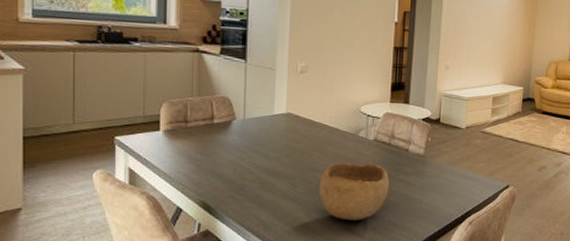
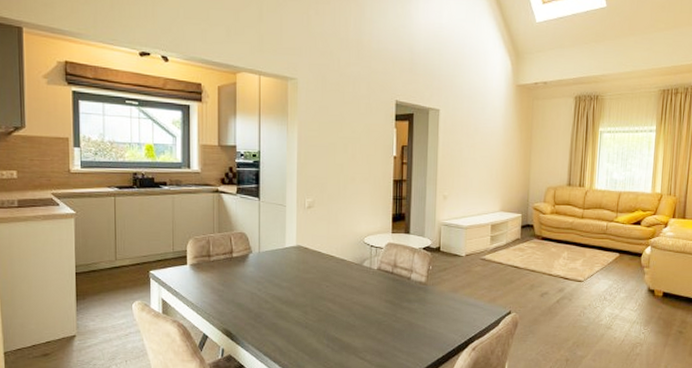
bowl: present [319,163,390,220] -> none [328,292,394,346]

